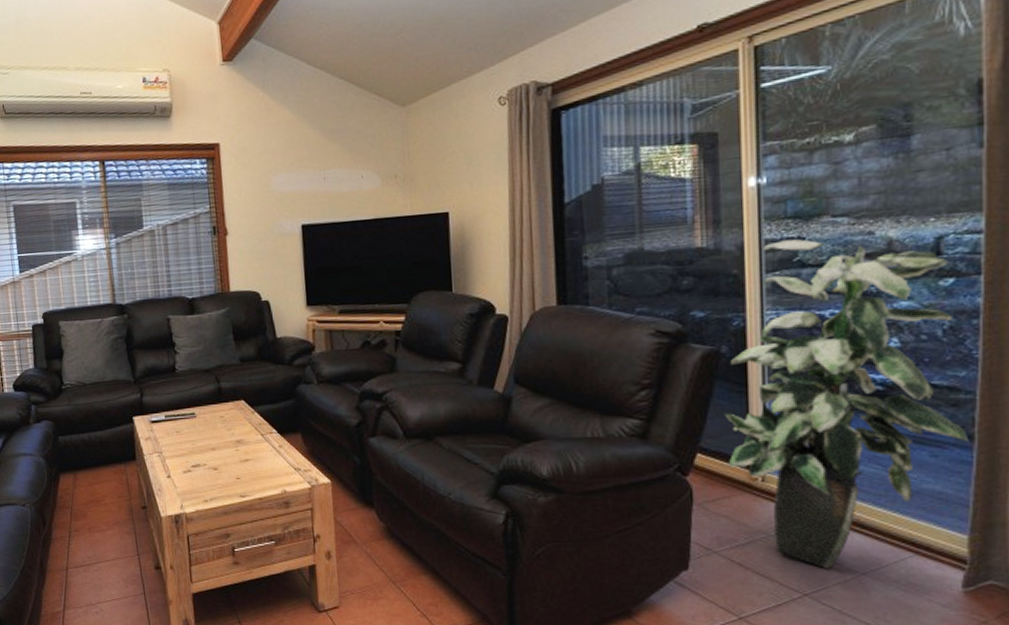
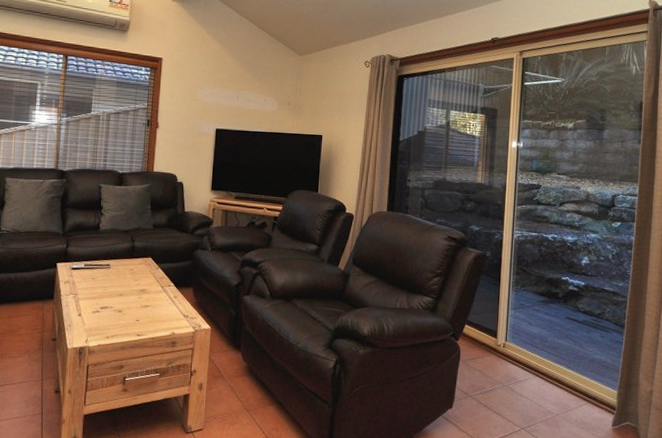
indoor plant: present [724,239,969,570] -> none [483,185,622,411]

